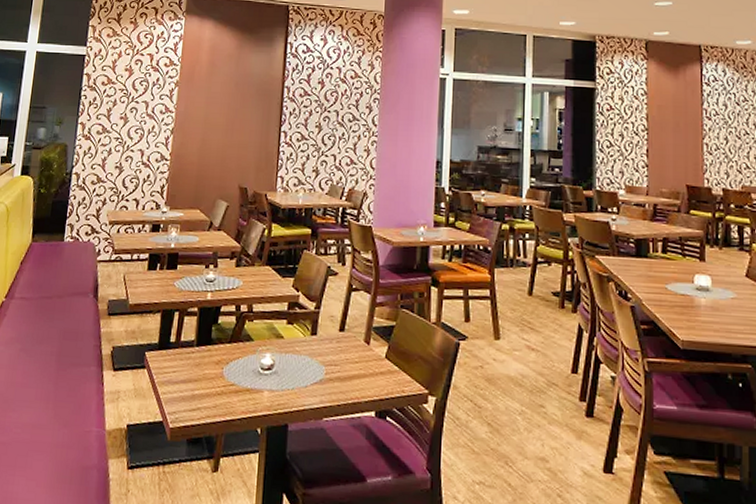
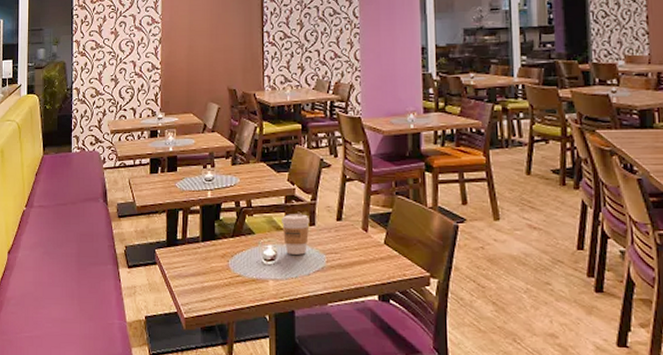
coffee cup: none [282,321,312,365] -> present [282,214,310,255]

